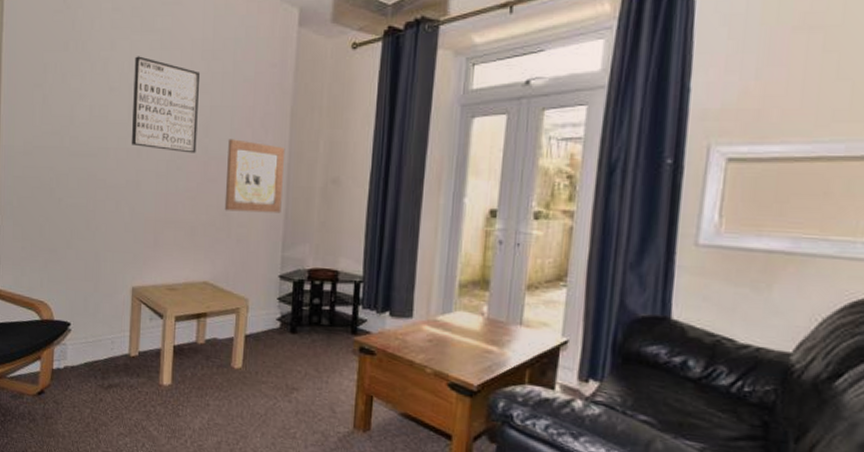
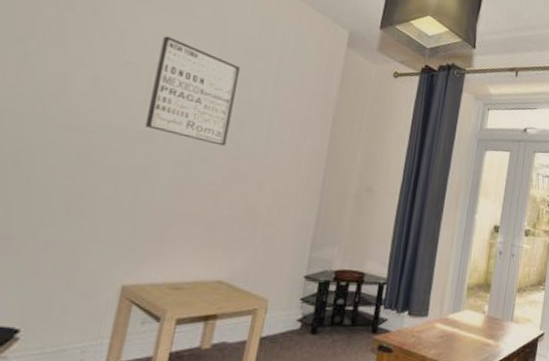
wall art: present [224,139,286,214] -> none [251,137,324,215]

